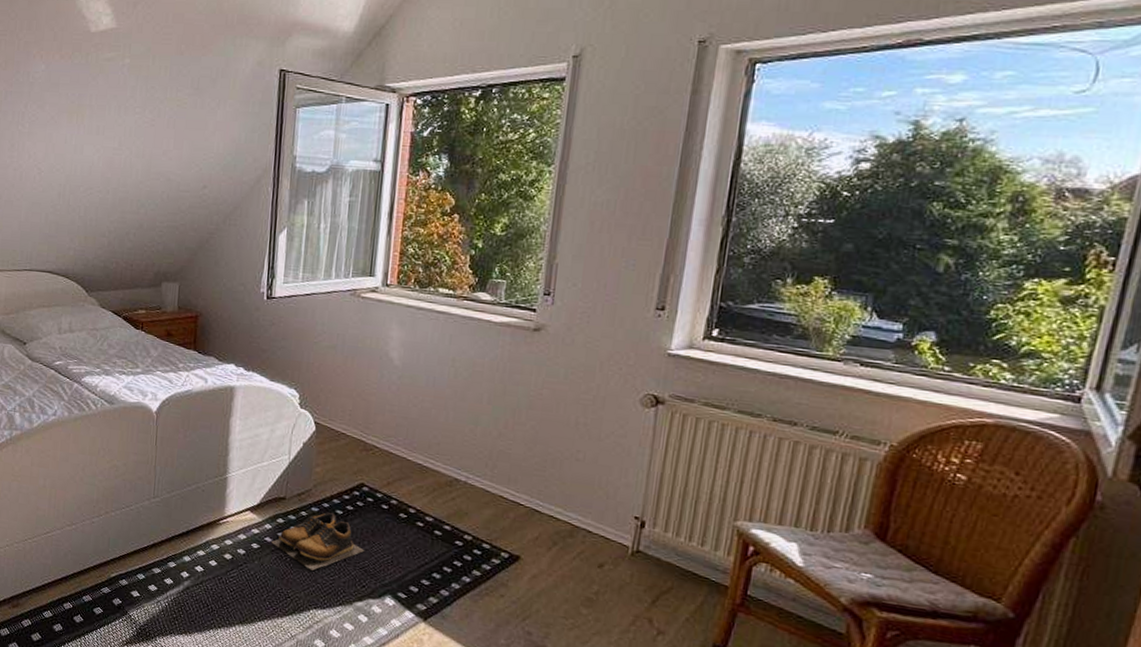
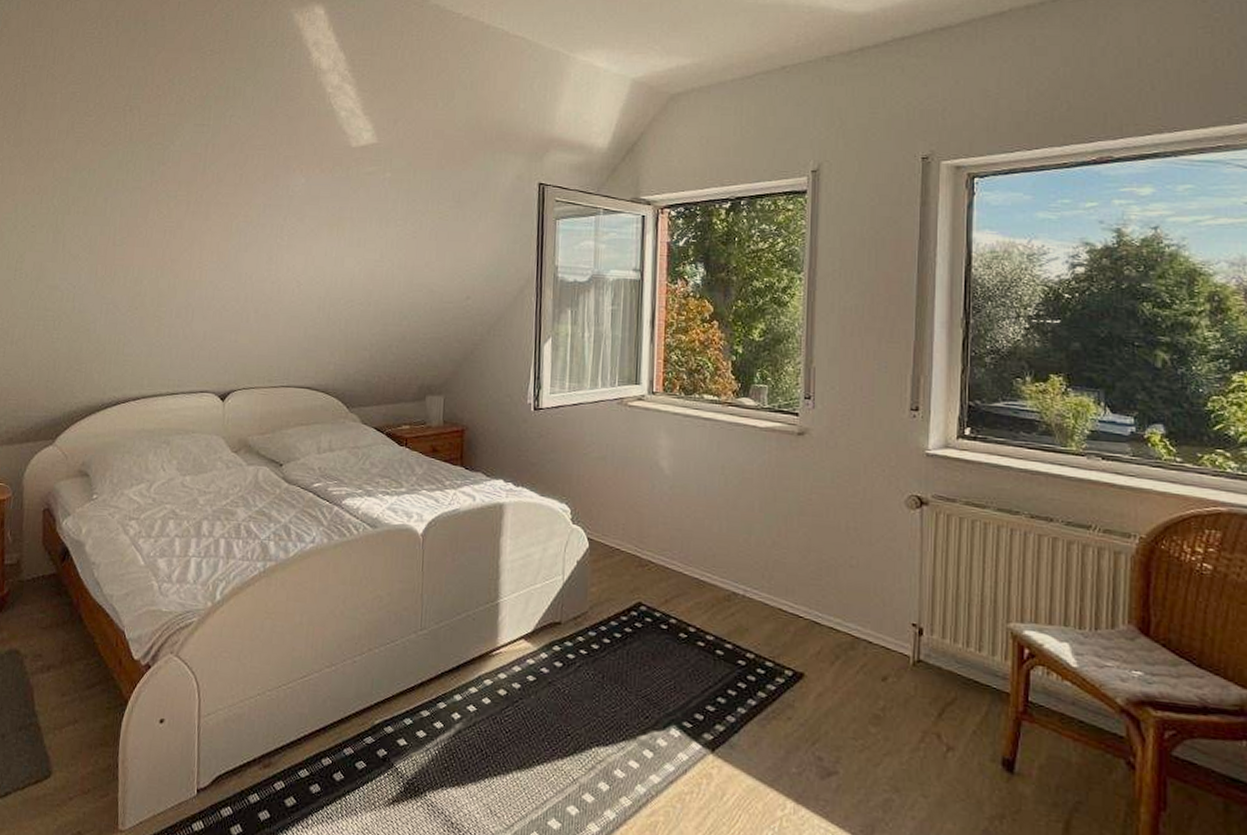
shoes: present [271,512,365,571] -> none [548,636,647,703]

